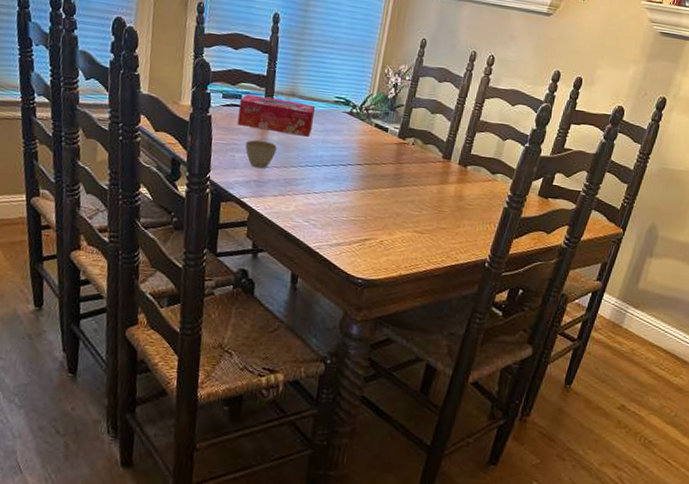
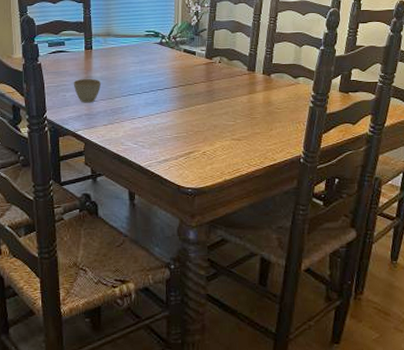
tissue box: present [237,94,316,137] -> none [64,40,130,70]

